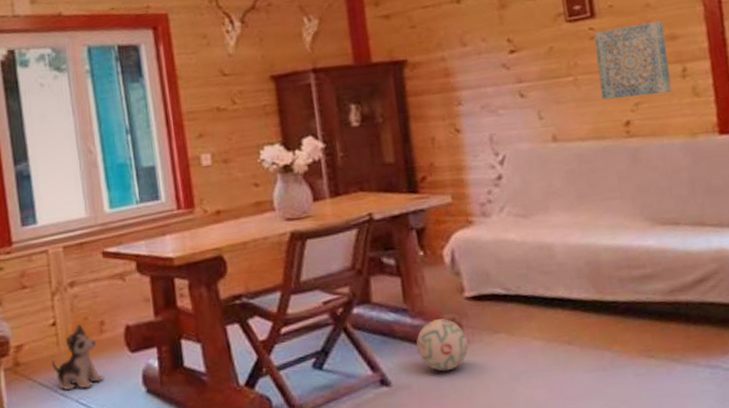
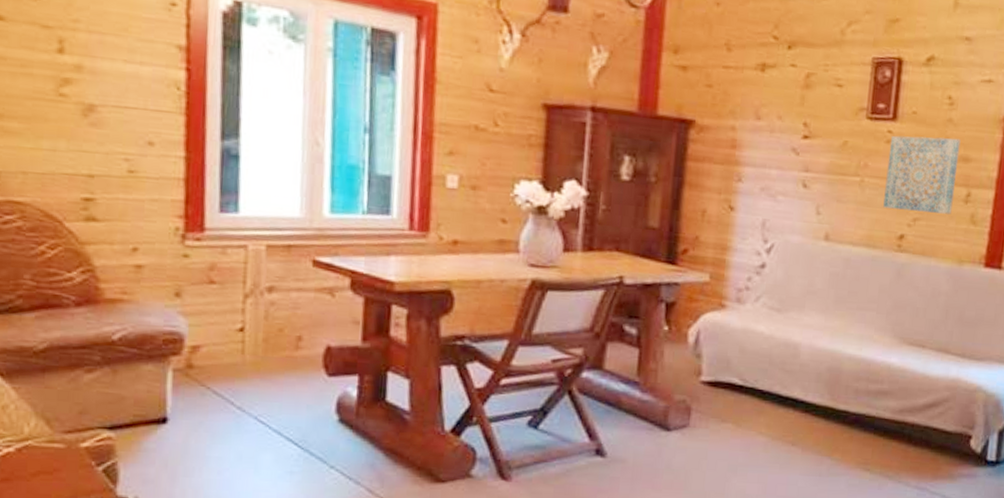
plush toy: present [51,323,104,391] -> none [231,334,292,407]
ball: present [416,318,468,372] -> none [641,398,694,452]

